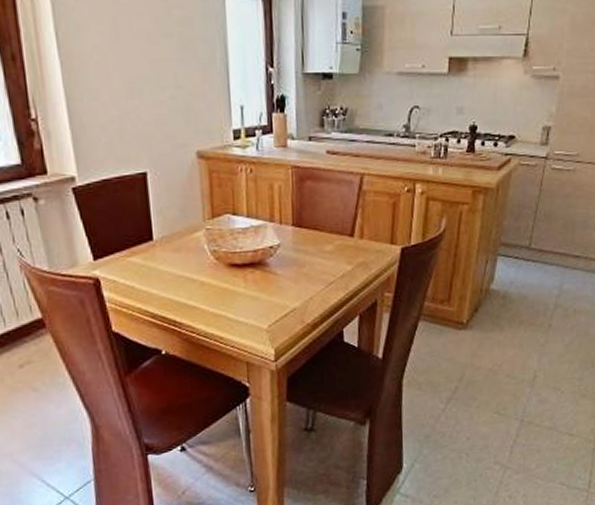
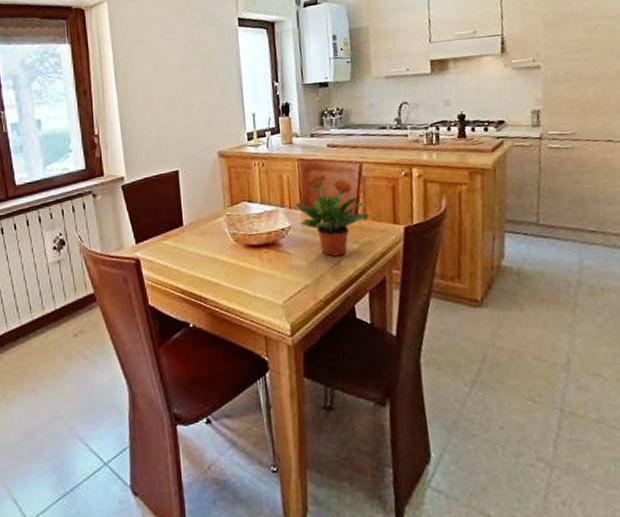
potted plant: none [286,185,367,278] -> present [295,174,370,257]

